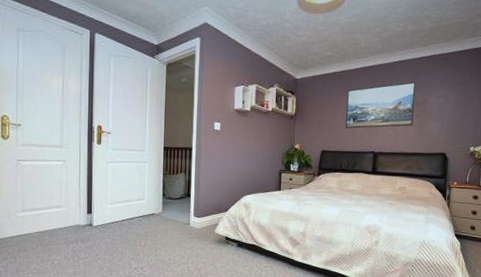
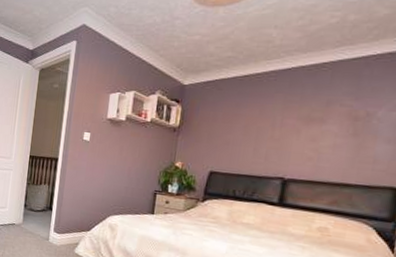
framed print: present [346,81,416,129] -> none [245,88,356,148]

